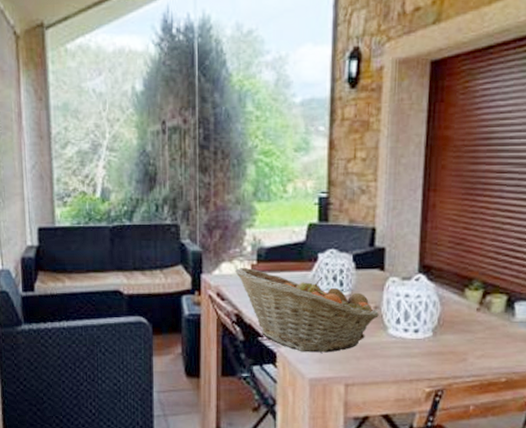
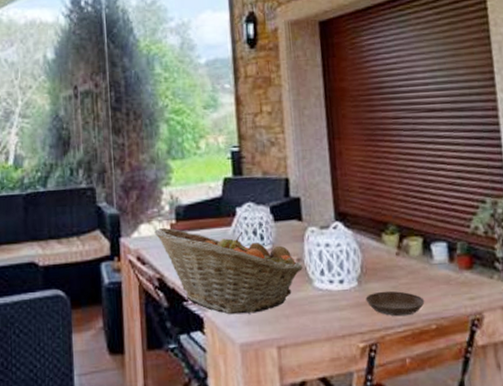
saucer: none [438,343,499,368] -> present [365,290,425,317]

